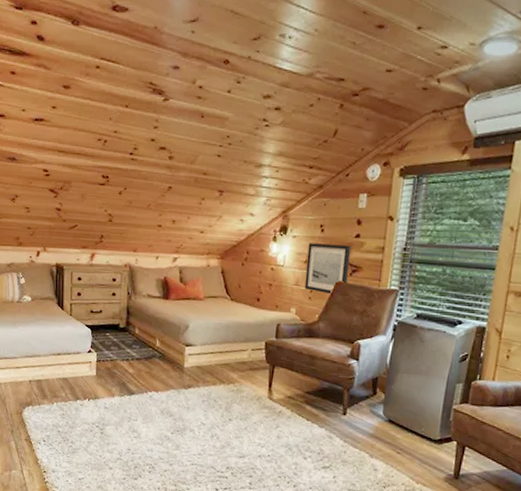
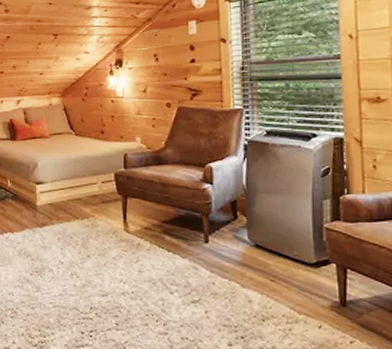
wall art: present [304,243,351,295] -> none [145,71,189,121]

